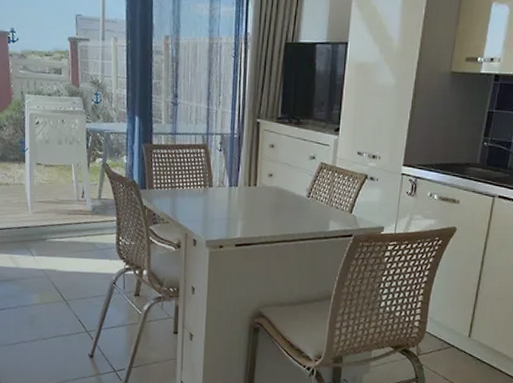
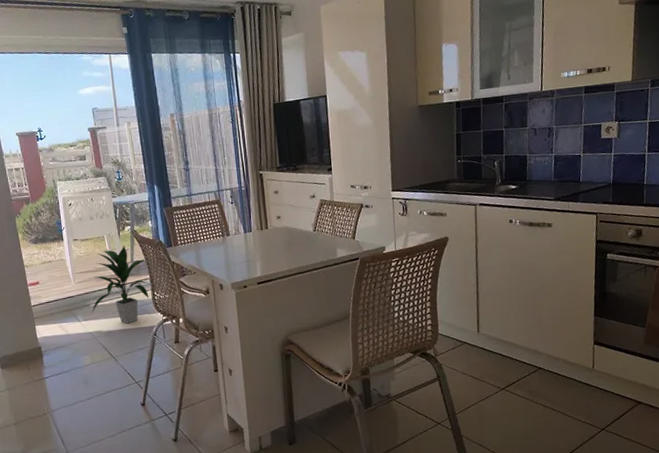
indoor plant: none [47,178,114,267] -> present [91,245,149,324]

